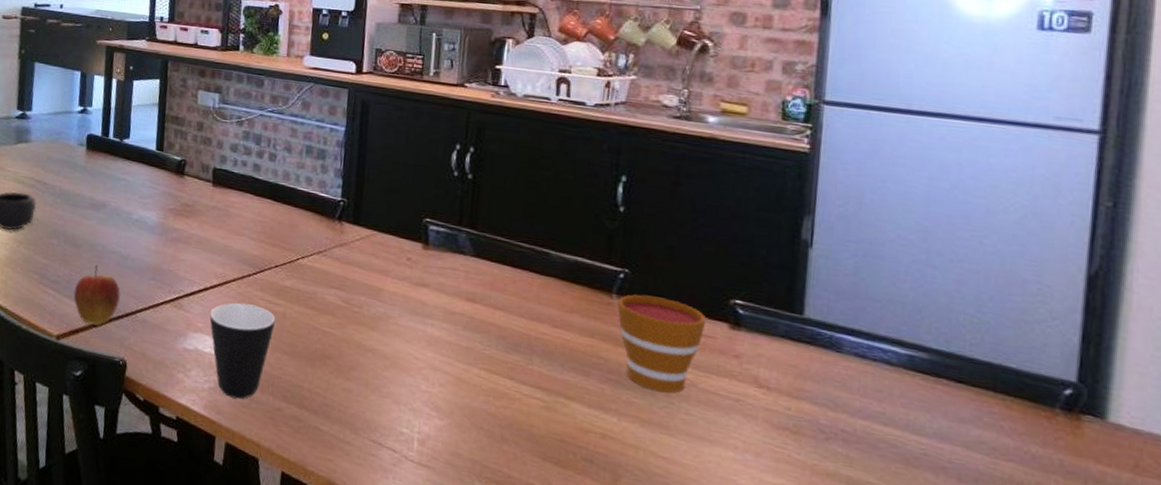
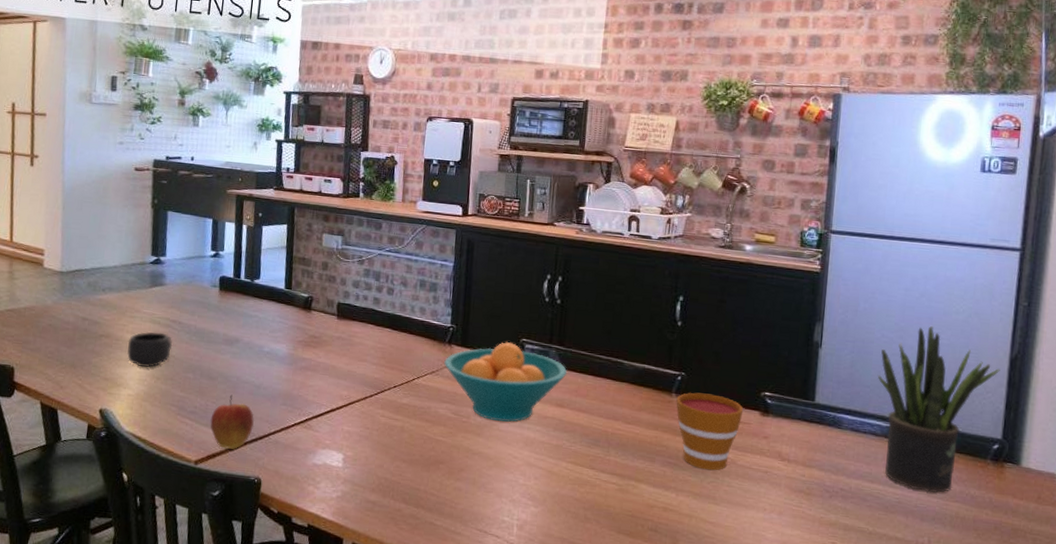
mug: present [209,302,275,399] -> none [336,420,395,504]
fruit bowl: none [333,220,480,316] -> present [444,341,567,422]
potted plant: none [891,226,1073,447] -> present [877,325,1000,493]

